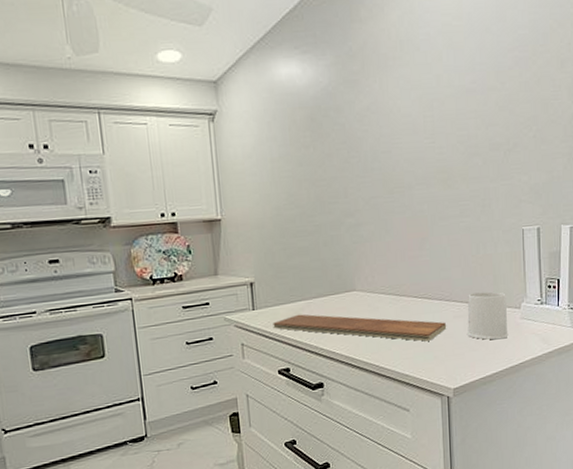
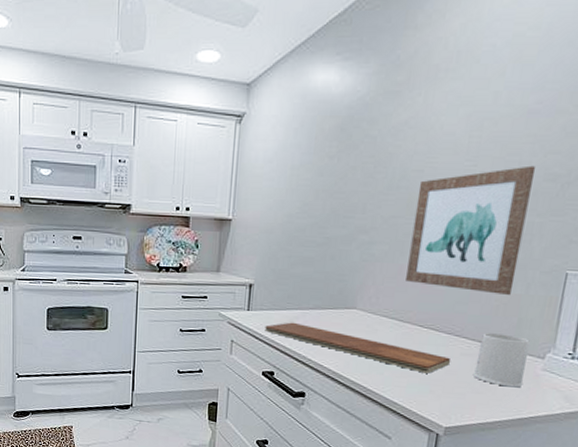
wall art: none [390,138,484,258] -> present [406,165,536,295]

